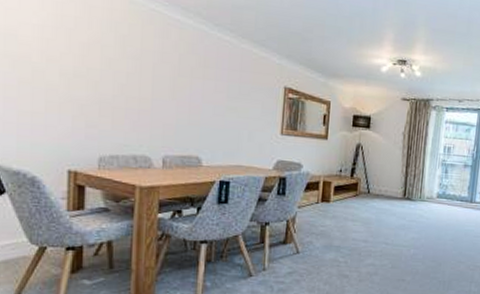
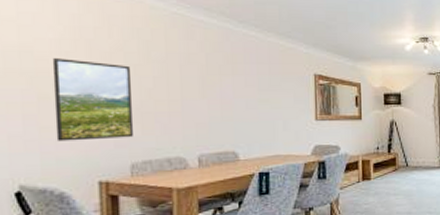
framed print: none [32,44,107,131] -> present [52,58,134,142]

